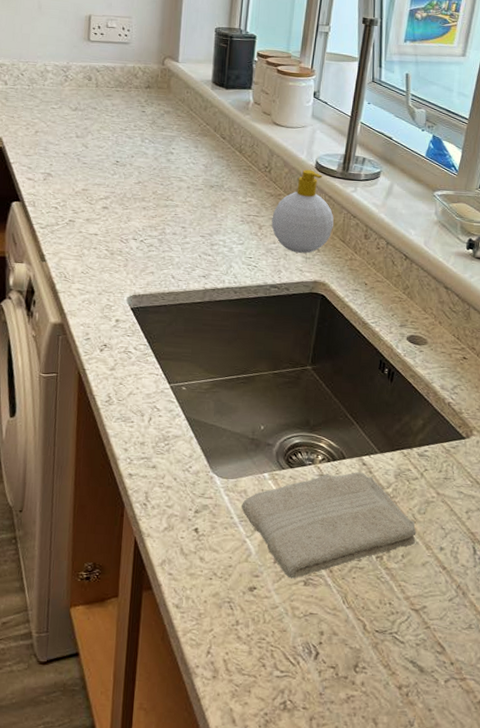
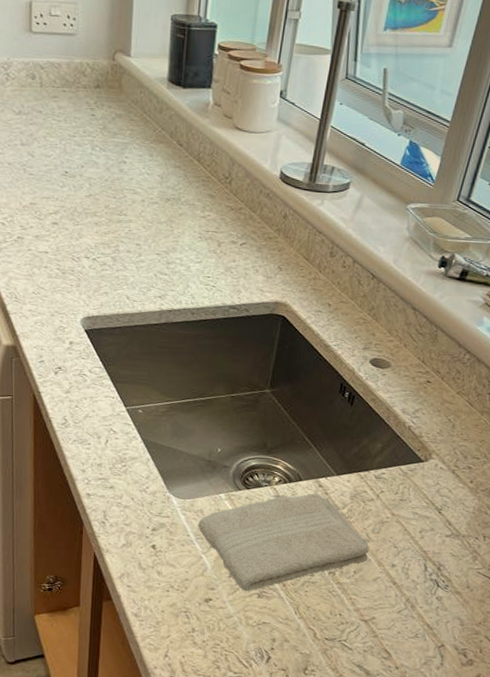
soap bottle: present [271,169,334,253] -> none [231,180,298,272]

